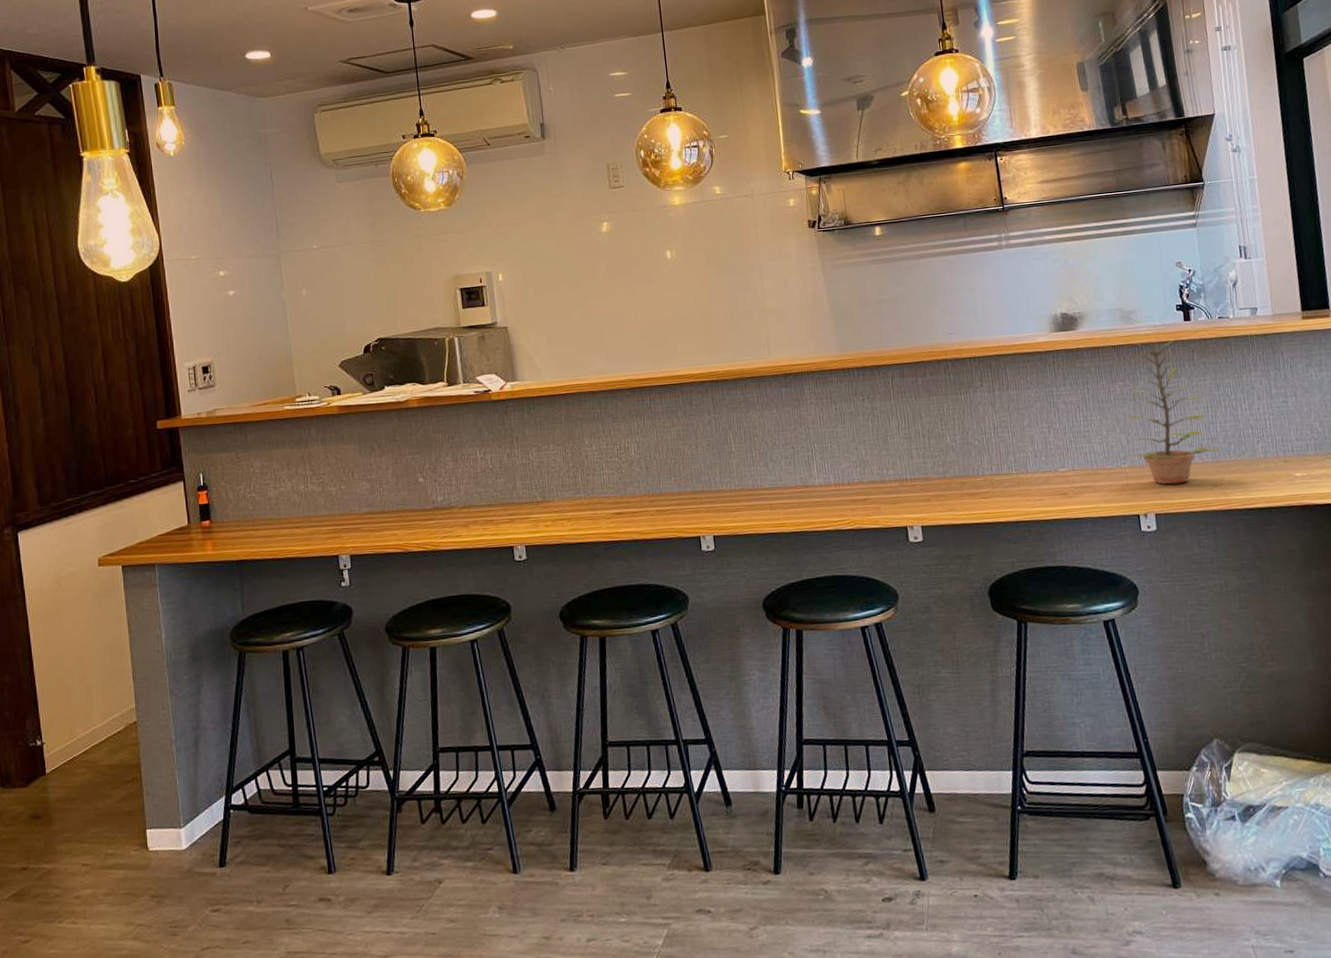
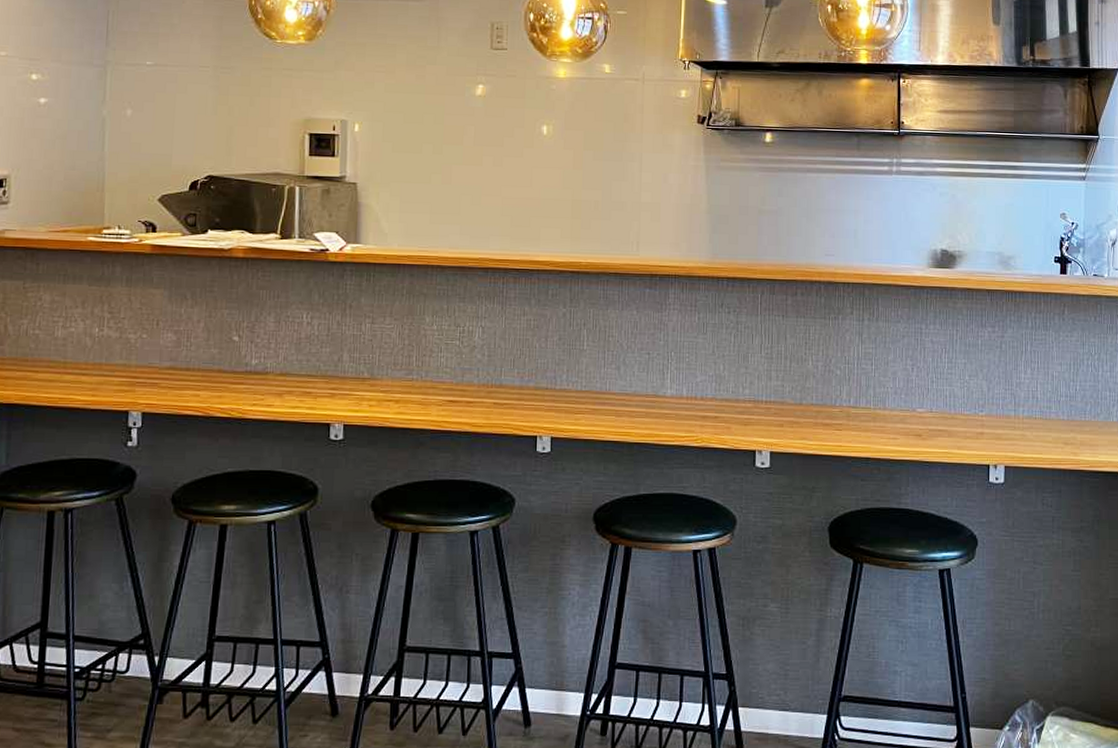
plant: present [1127,336,1221,485] -> none [992,289,1077,438]

